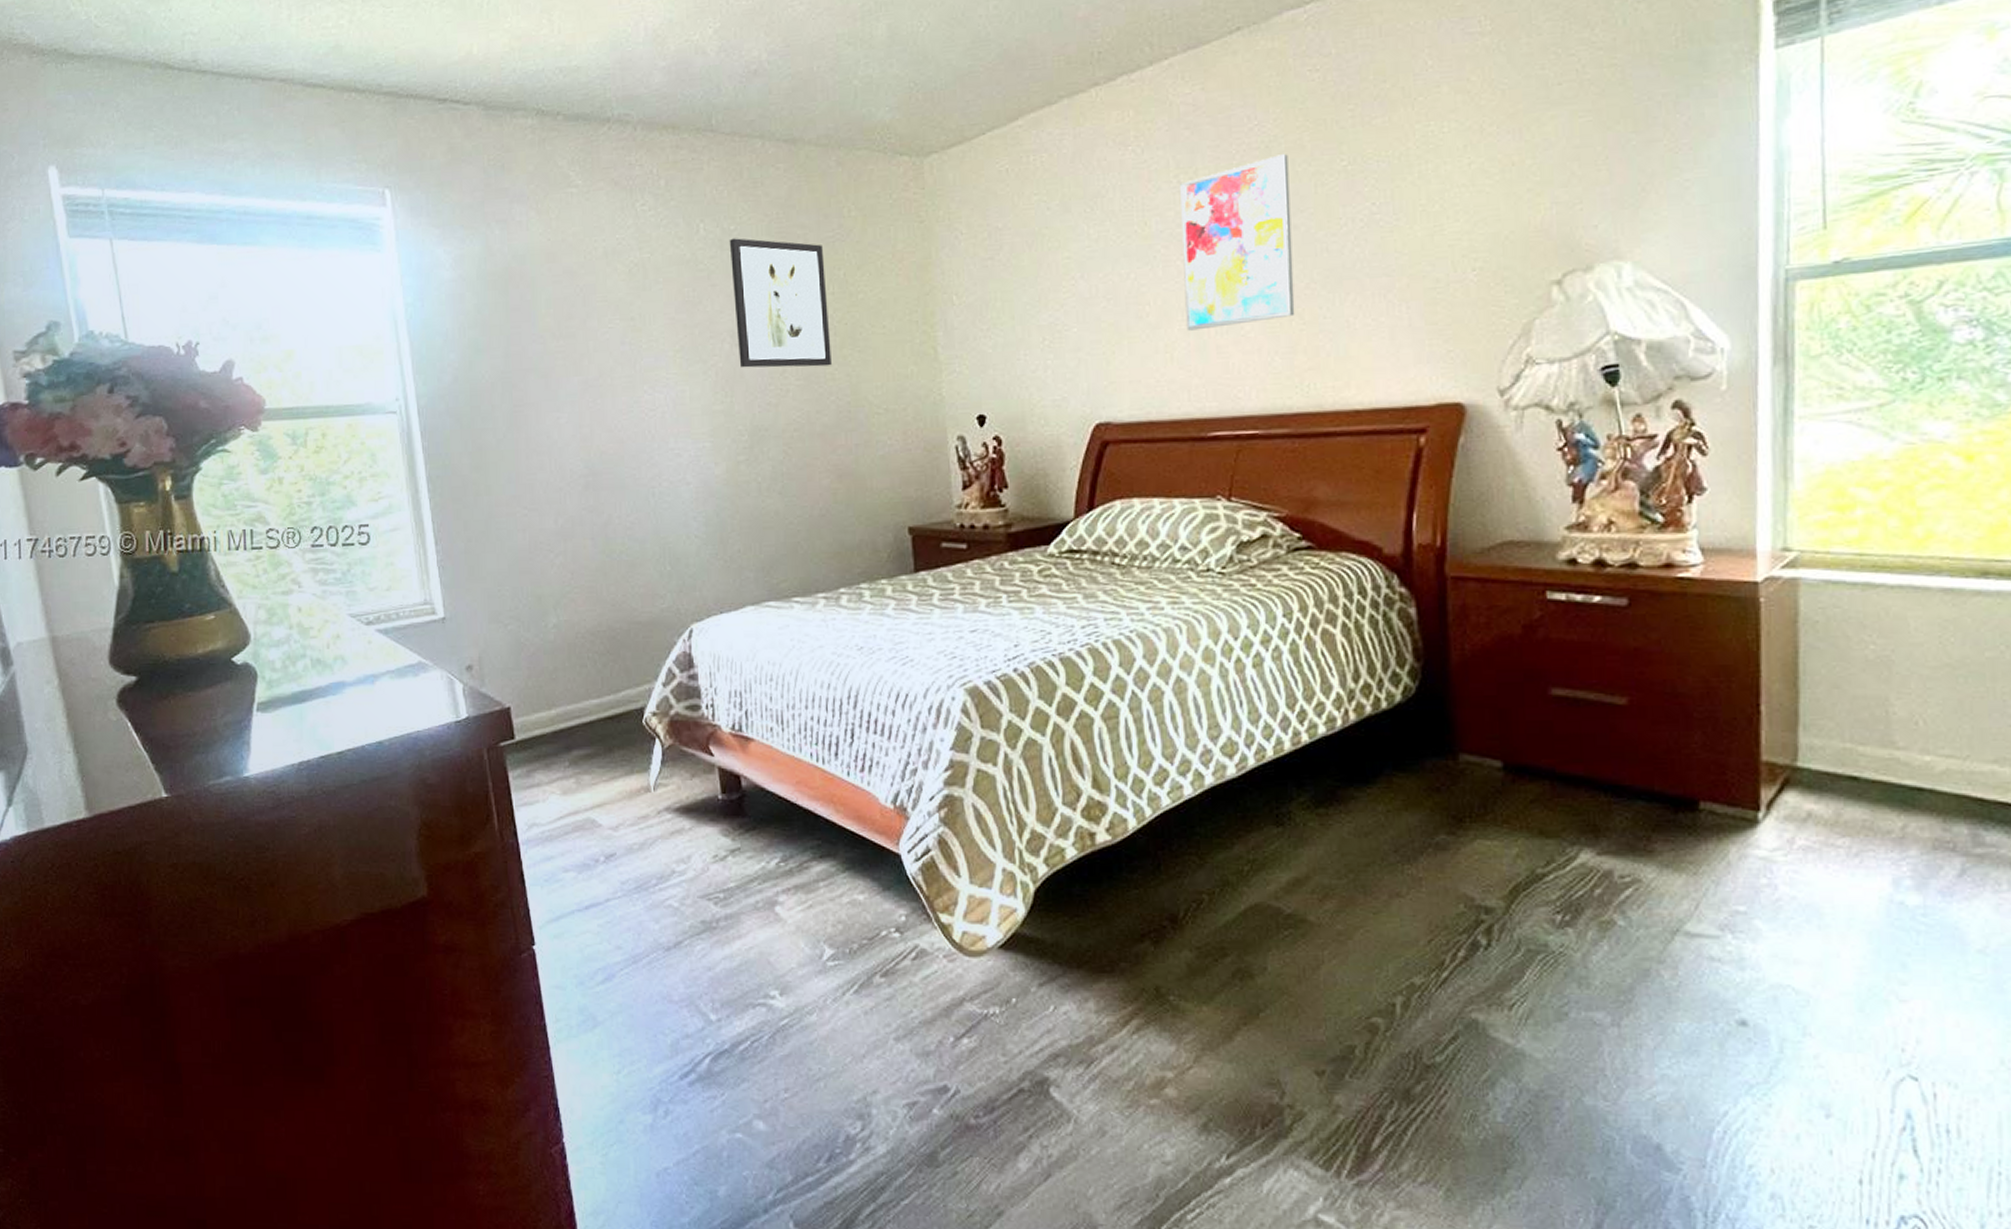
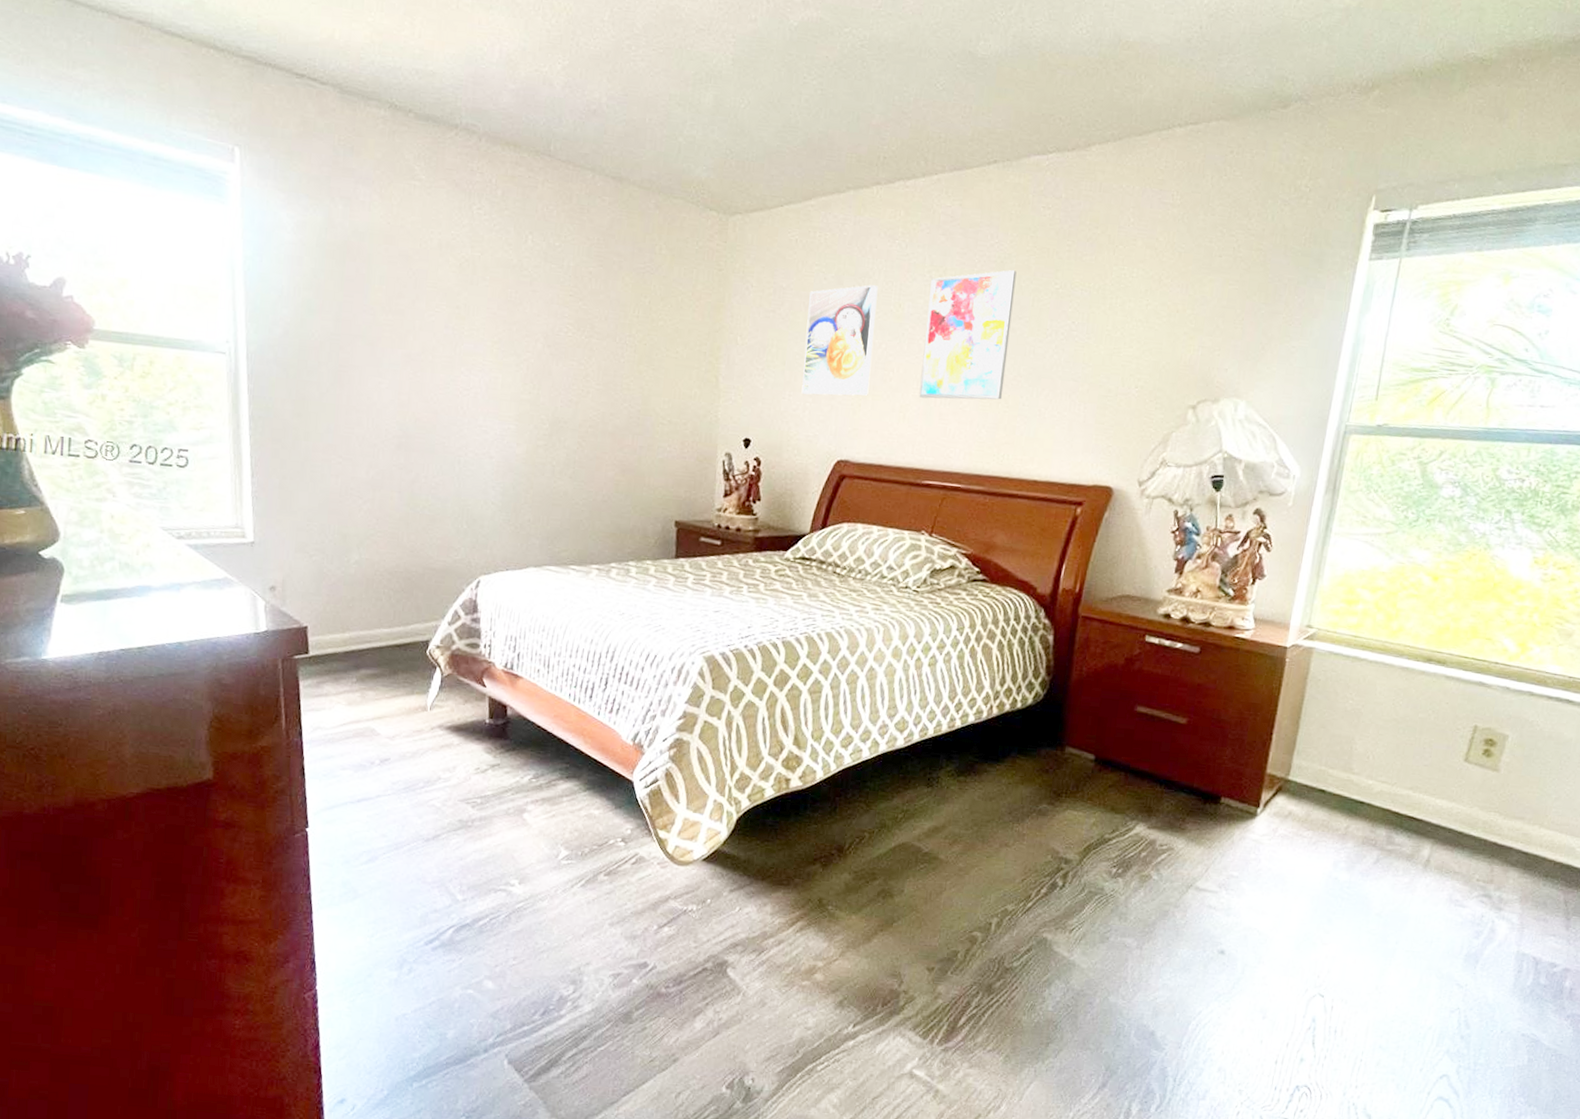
wall art: present [729,238,832,368] -> none [549,253,634,378]
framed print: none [1032,205,1122,351] -> present [801,285,878,396]

